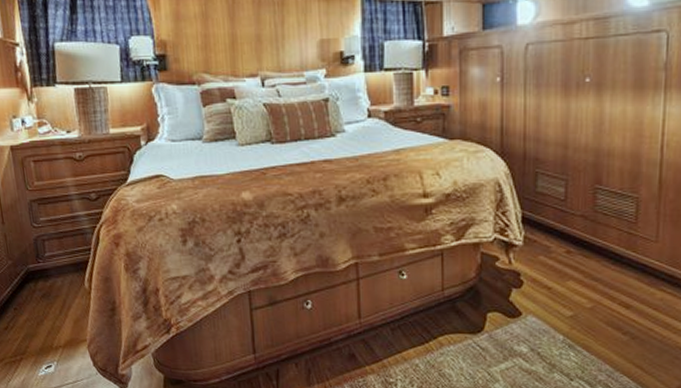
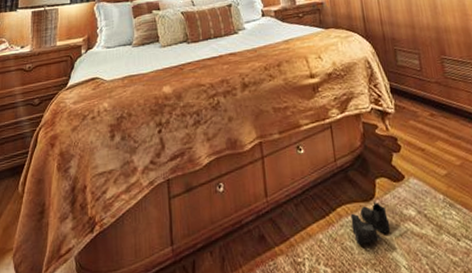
boots: none [453,334,497,373] -> present [350,201,391,245]

